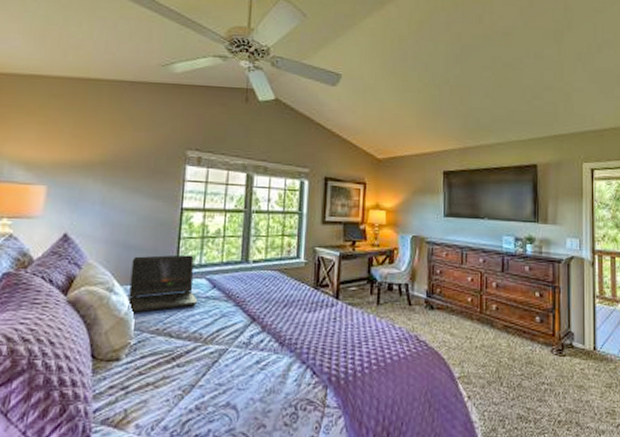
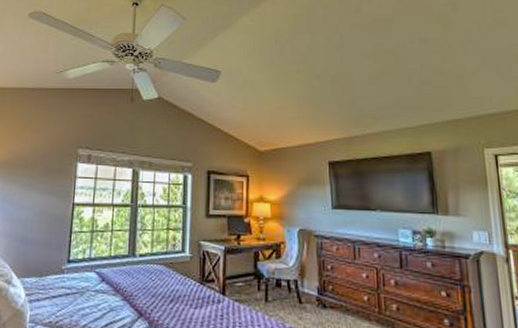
laptop computer: present [128,254,198,313] -> none [24,248,88,305]

